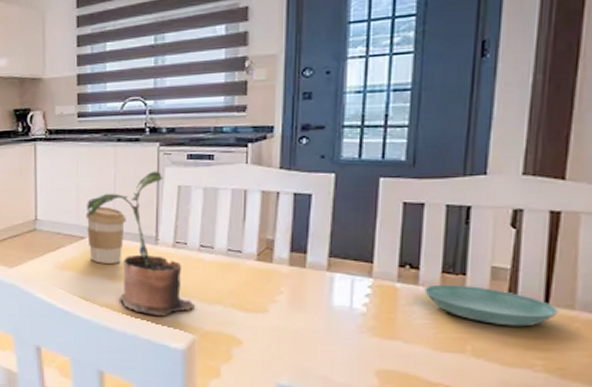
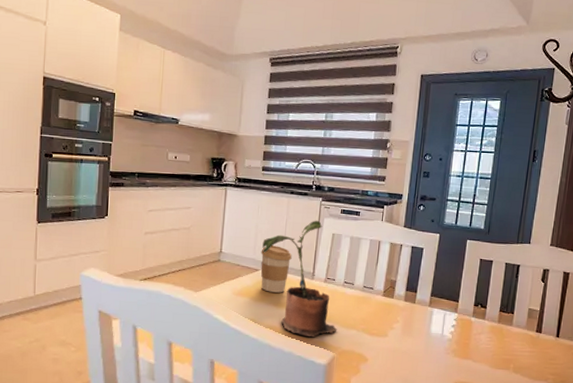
saucer: present [424,284,559,327] -> none [488,319,564,352]

